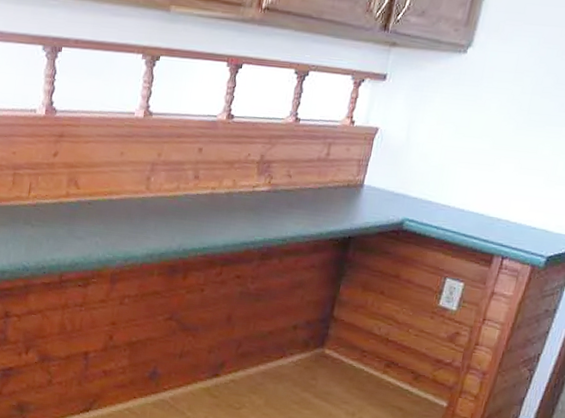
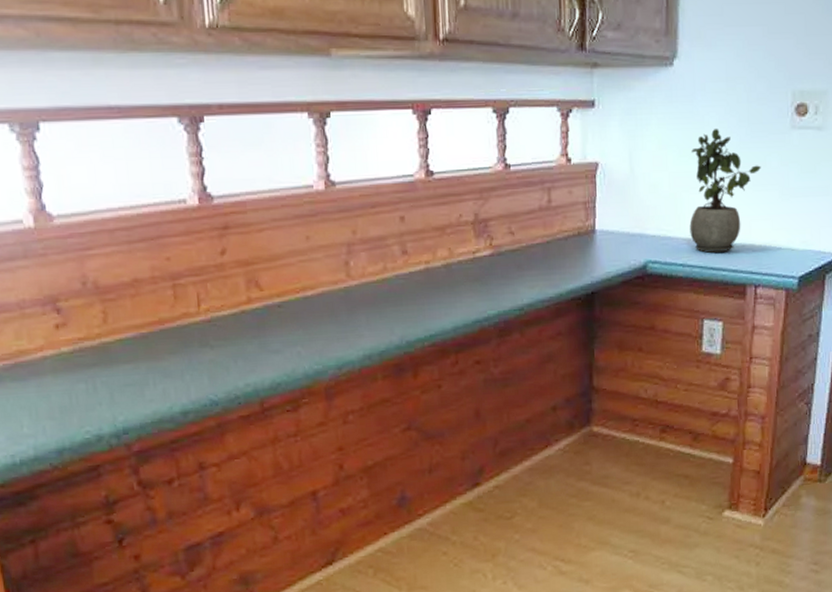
potted plant: none [450,113,533,223] -> present [689,129,762,254]

